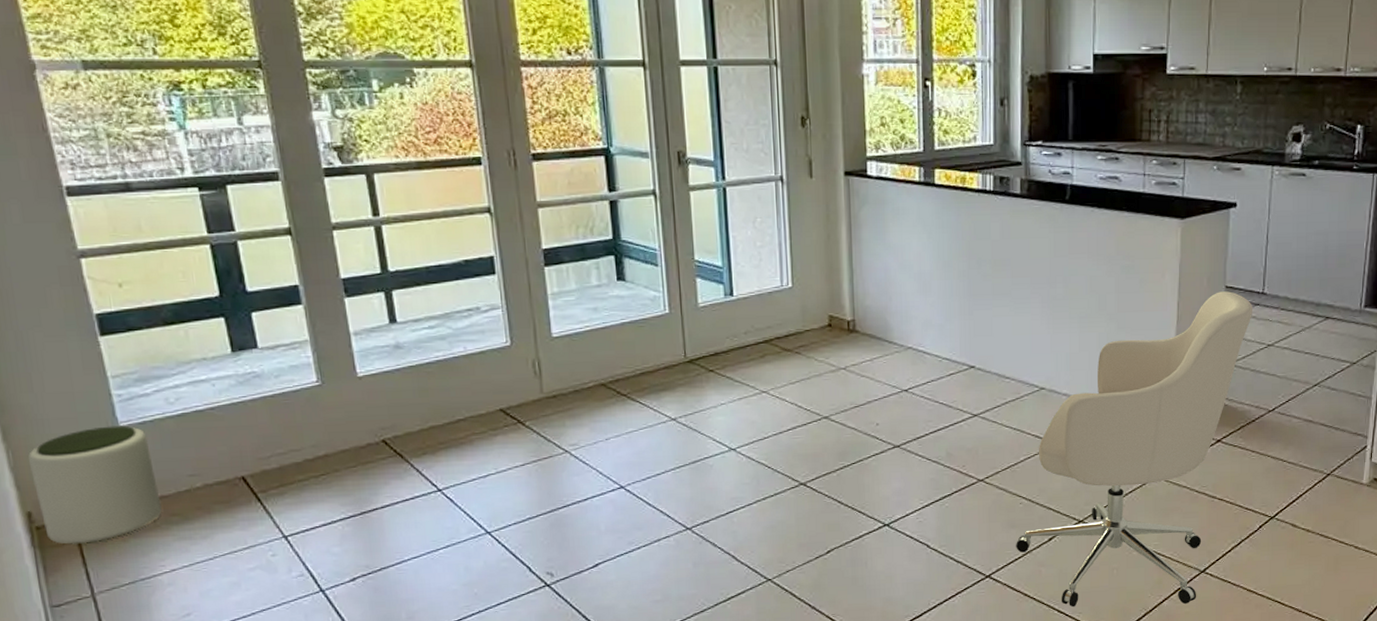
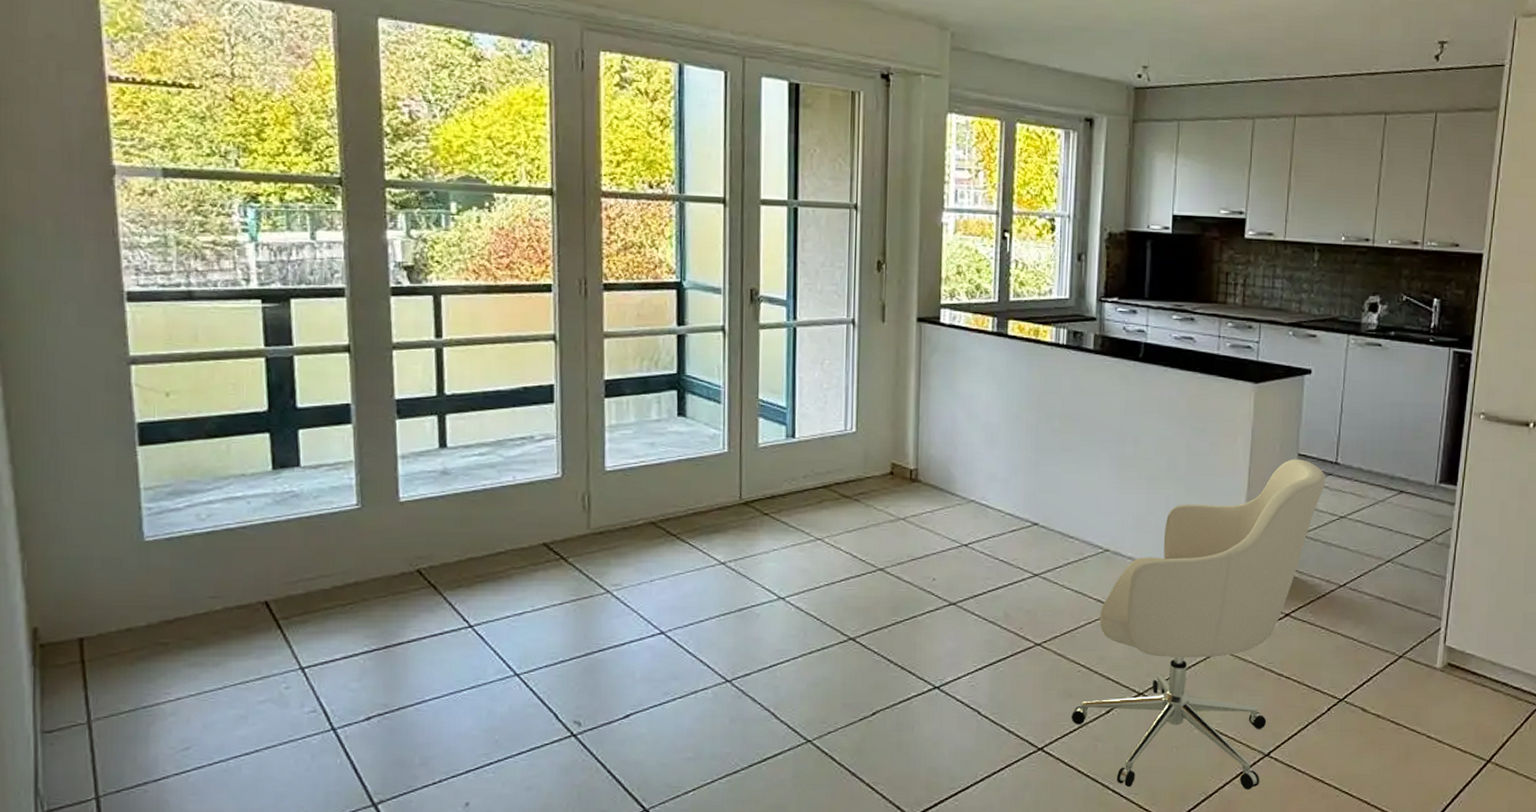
plant pot: present [28,425,162,545] -> none [43,540,176,666]

